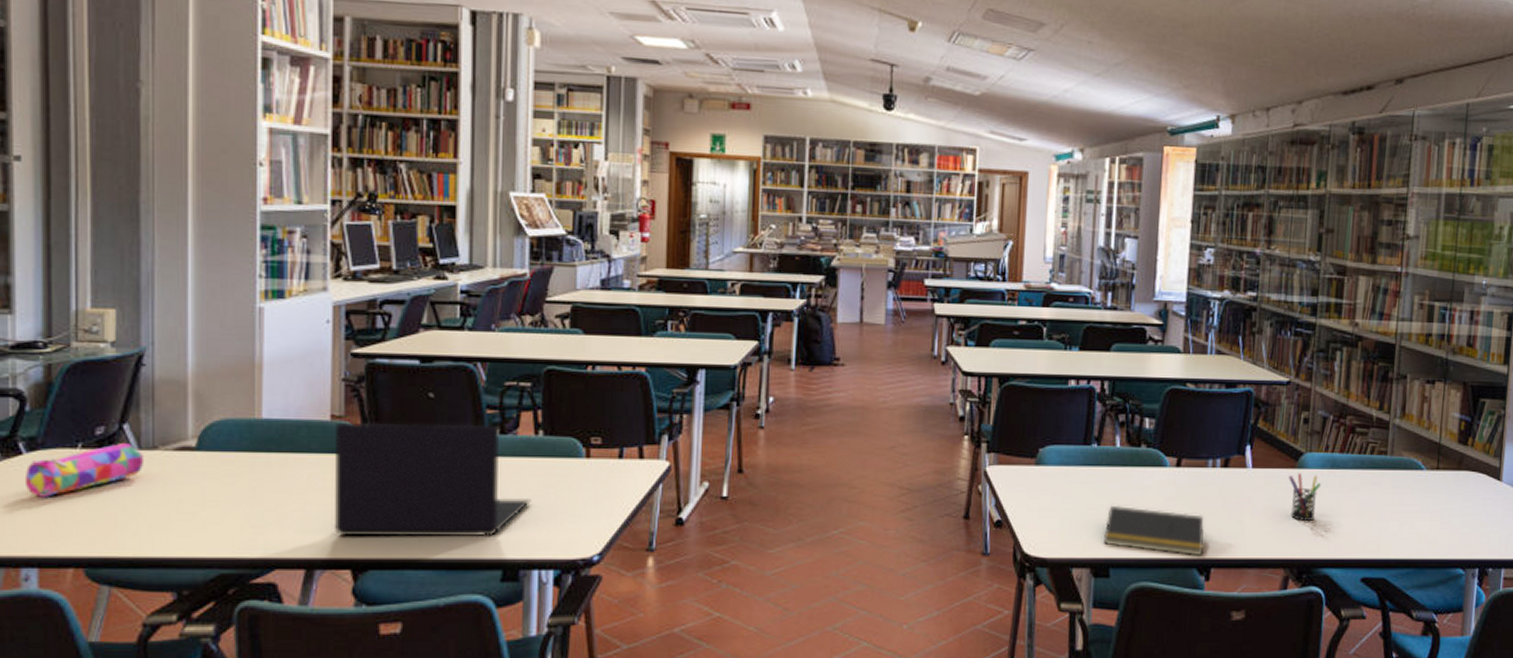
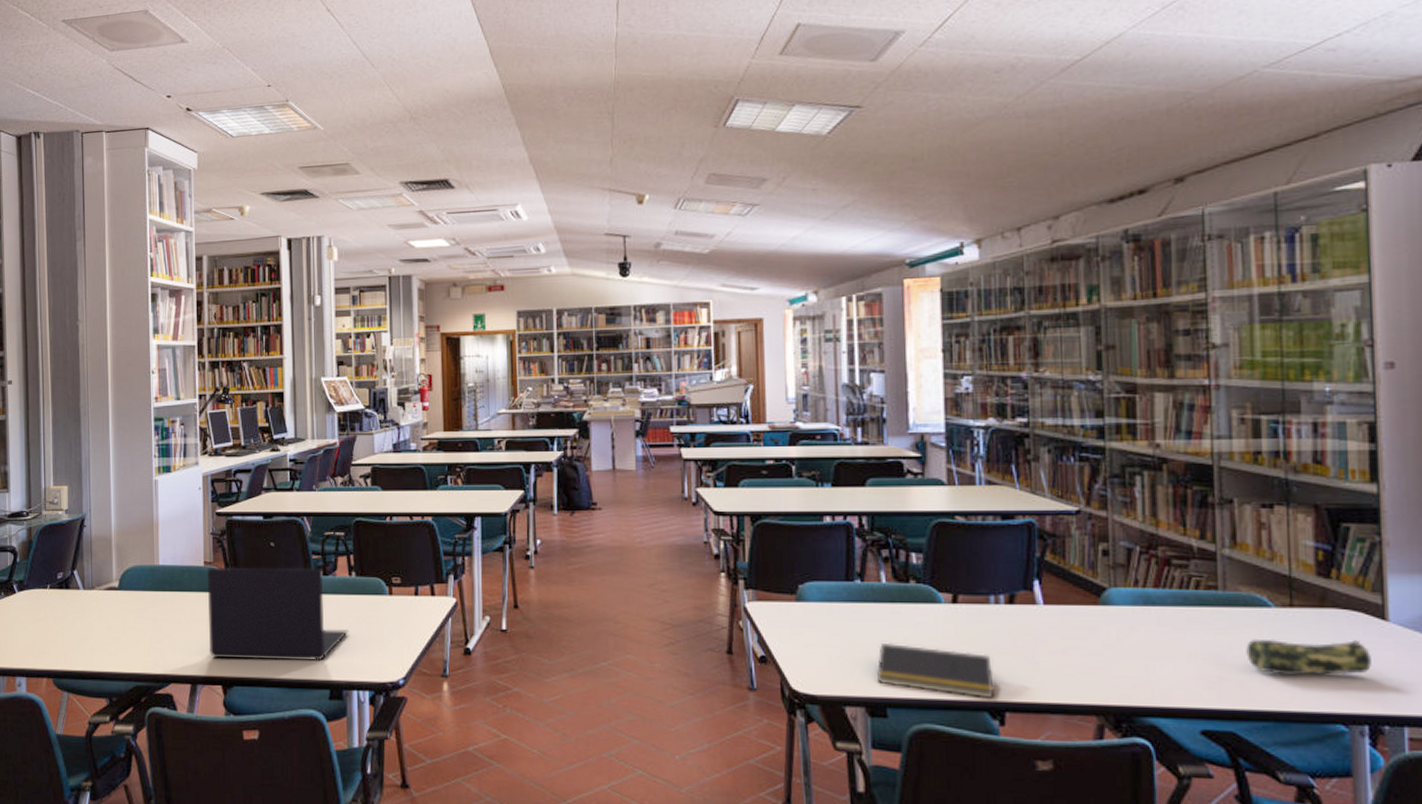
pencil case: present [24,443,145,497] -> none [17,585,87,625]
pen holder: present [1289,473,1321,521] -> none [1091,610,1133,663]
pencil case: none [1401,497,1487,528] -> present [1246,638,1372,676]

